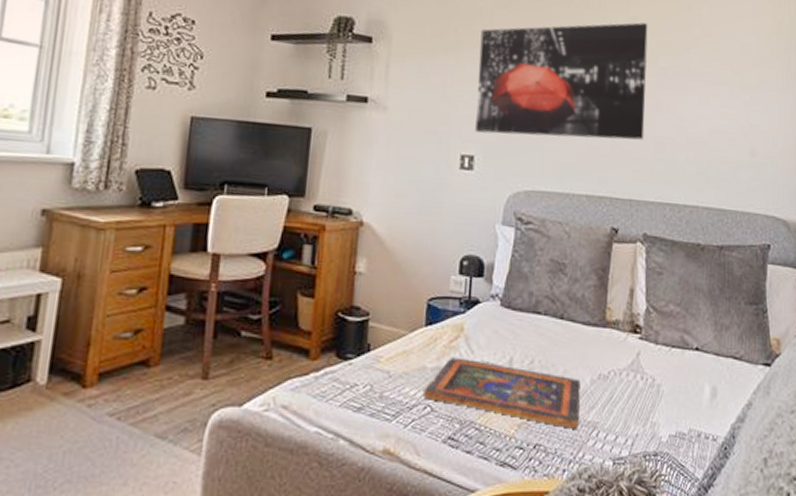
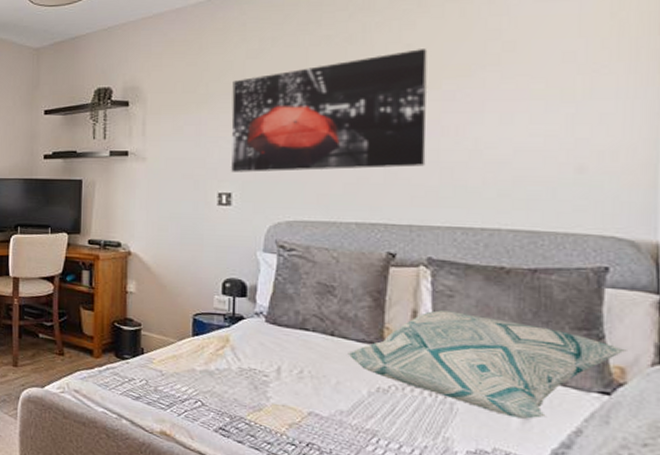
painted panel: present [422,357,581,429] -> none [193,363,356,434]
decorative pillow: none [573,288,781,396] -> present [346,310,627,419]

